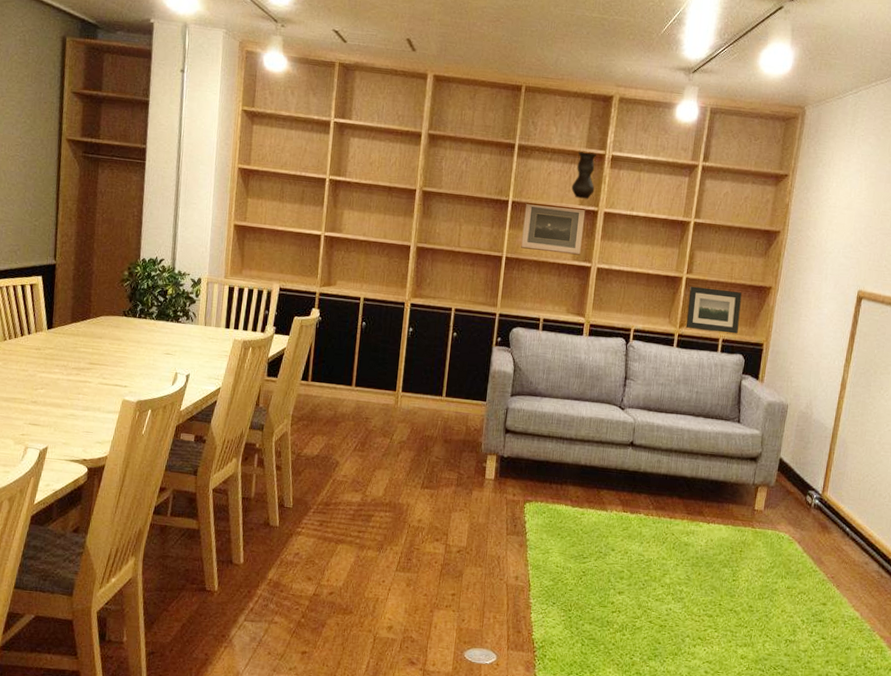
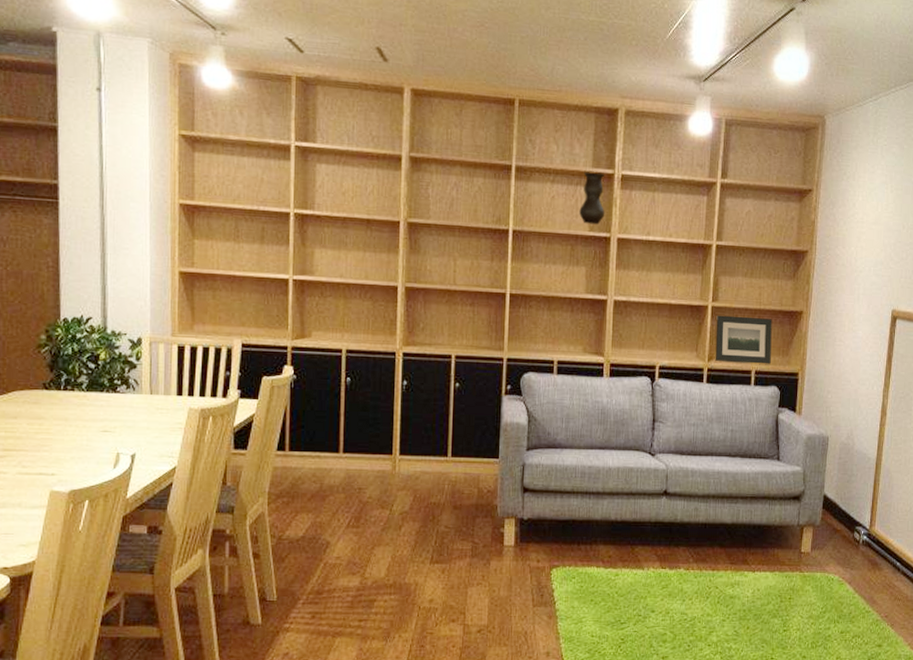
picture frame: present [521,202,586,255] -> none [526,230,597,288]

